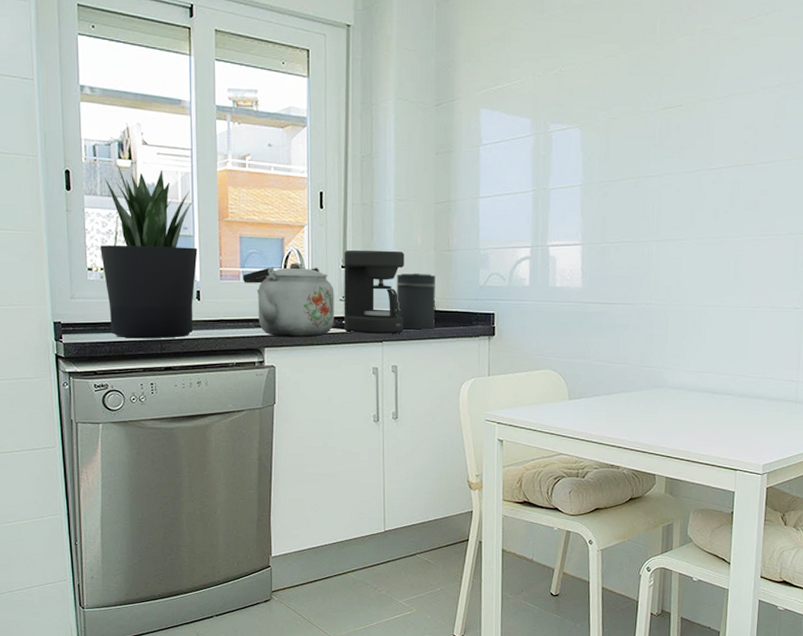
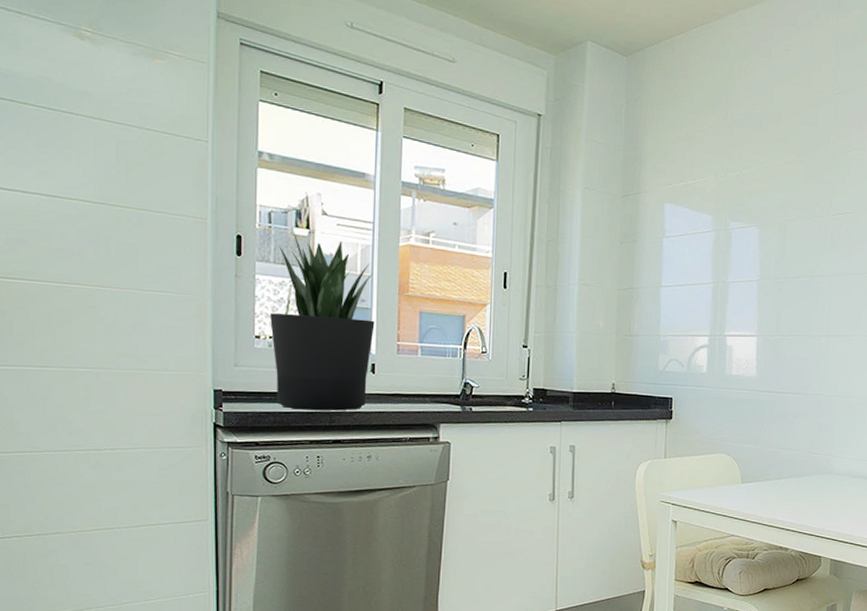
kettle: present [242,263,334,338] -> none [420,340,515,415]
coffee maker: present [344,249,405,335] -> none [523,330,587,415]
cylinder: present [396,273,435,330] -> none [576,355,616,412]

